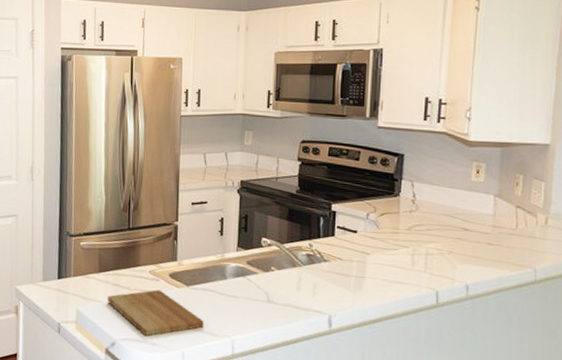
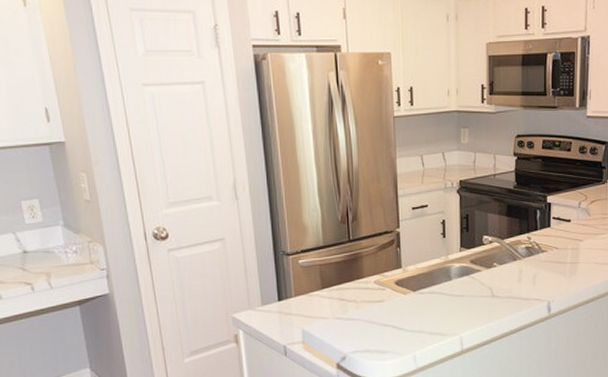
cutting board: present [108,289,204,336] -> none [334,299,433,345]

